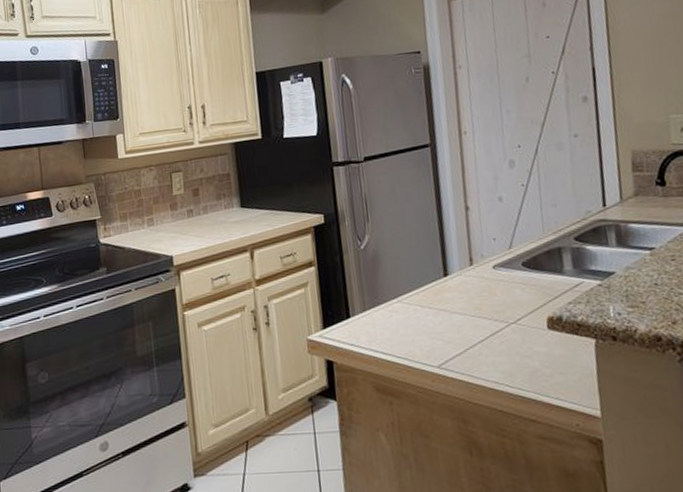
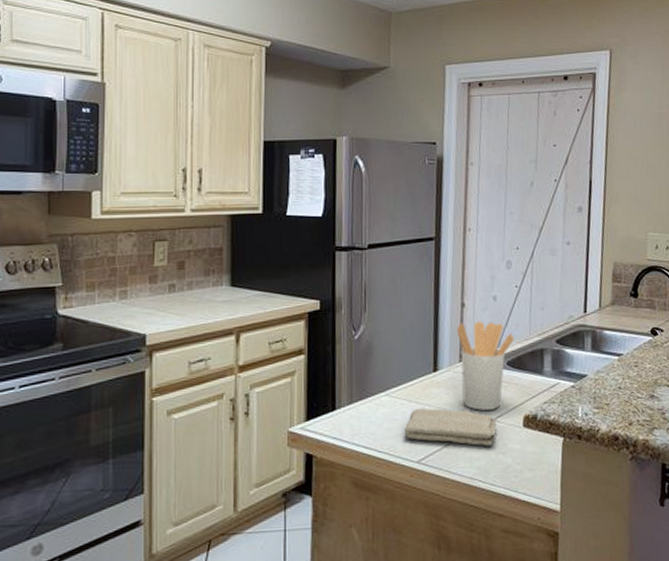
washcloth: none [420,313,519,350] -> present [404,408,497,446]
utensil holder: none [463,223,528,314] -> present [457,321,515,411]

